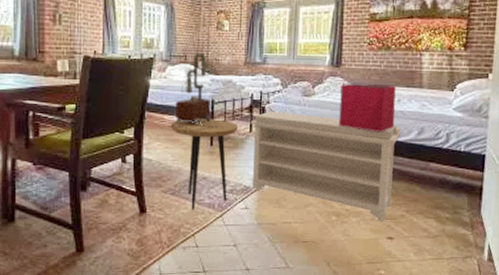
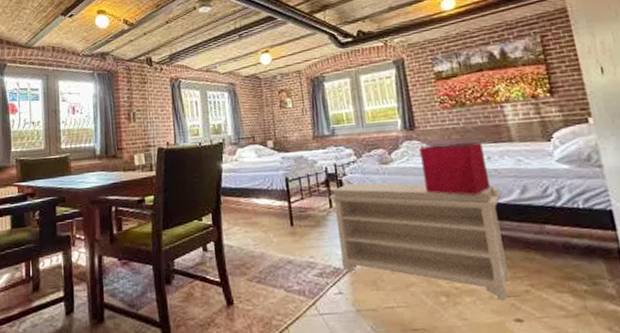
table lamp: present [167,53,217,131] -> none [244,132,296,212]
side table: present [170,119,238,210] -> none [246,197,318,299]

